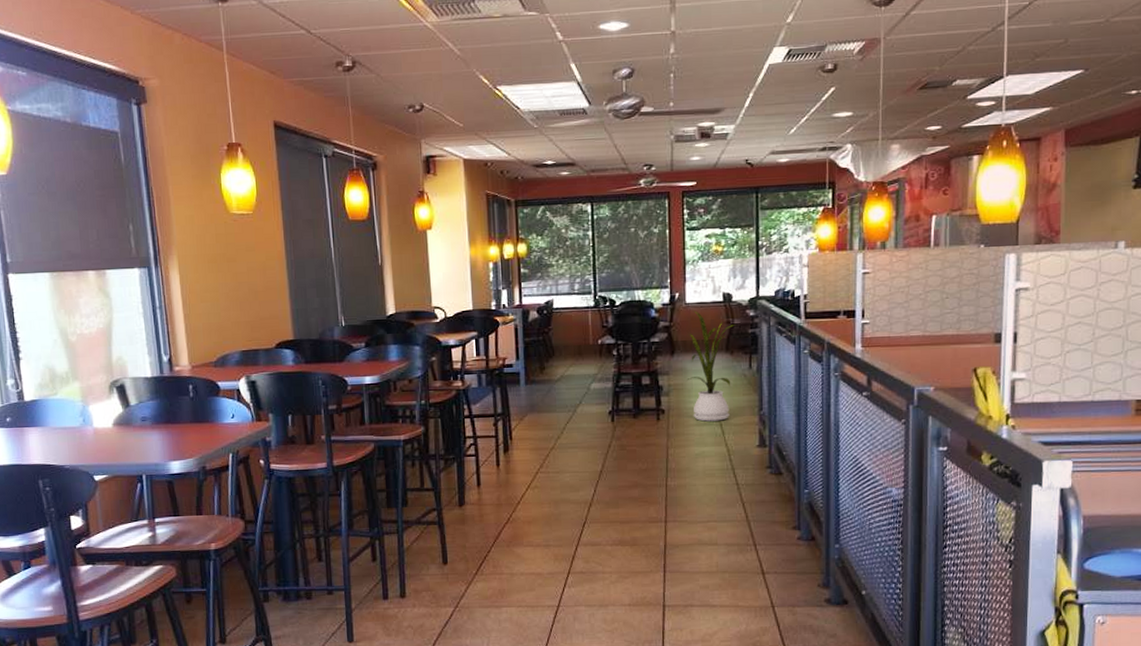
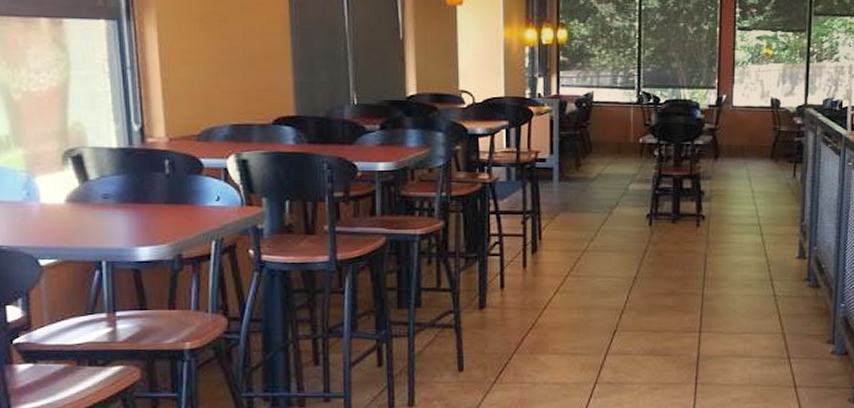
house plant: present [687,310,737,422] -> none [729,114,783,230]

